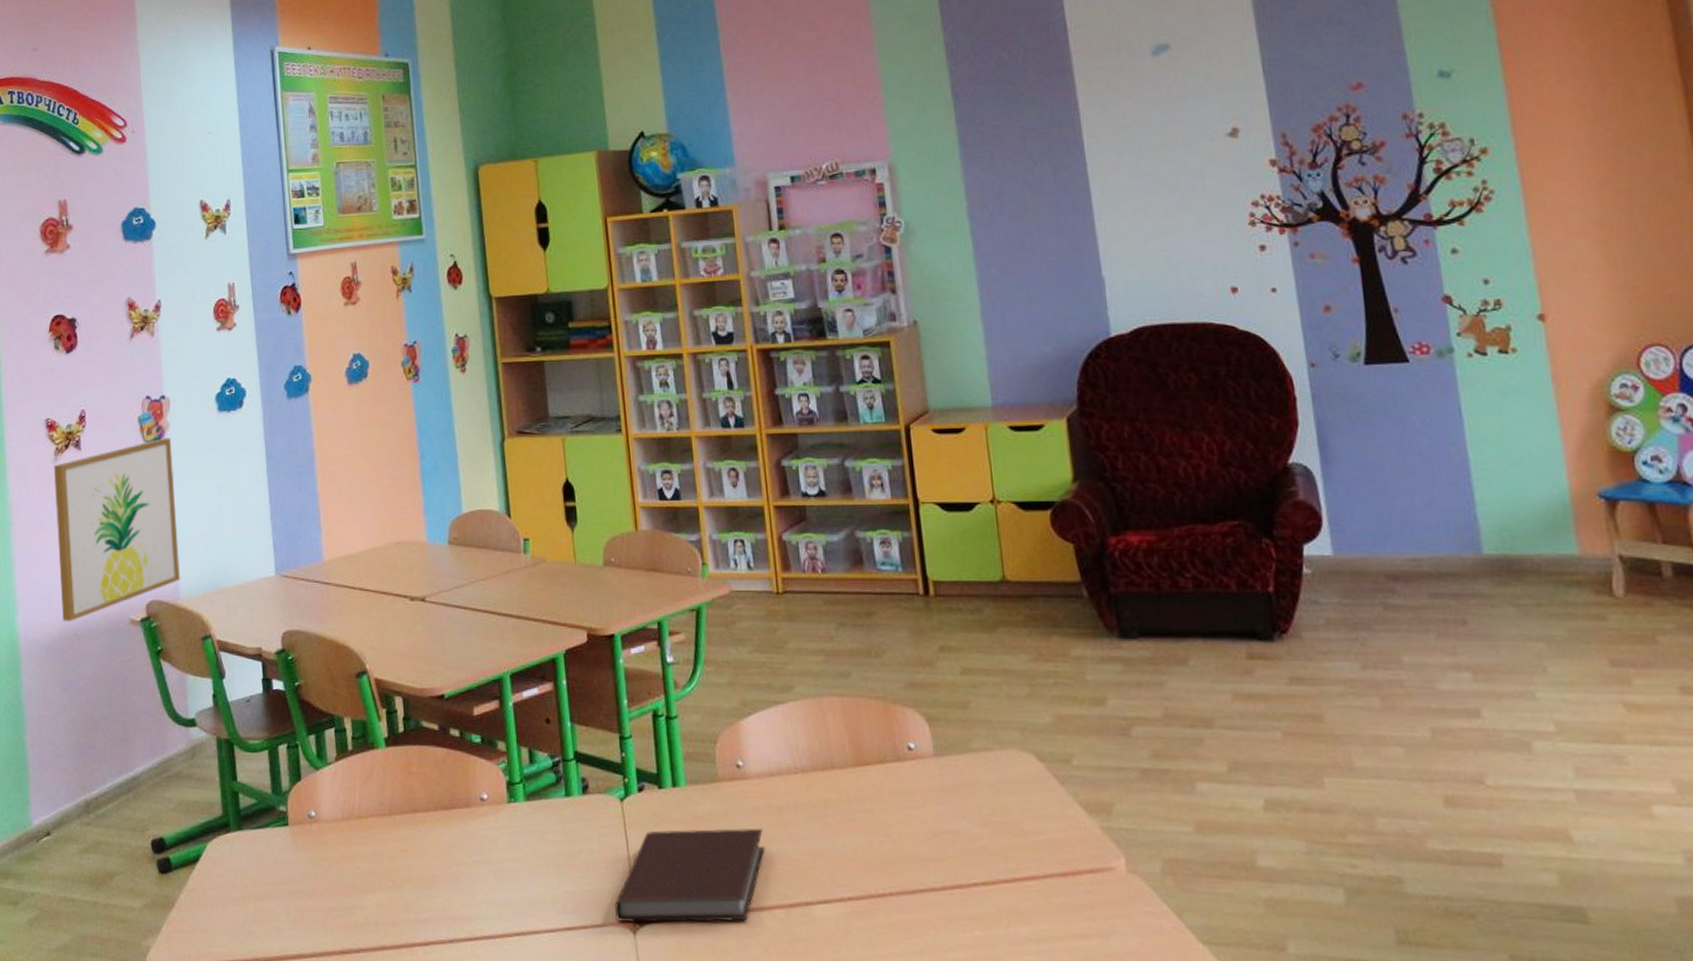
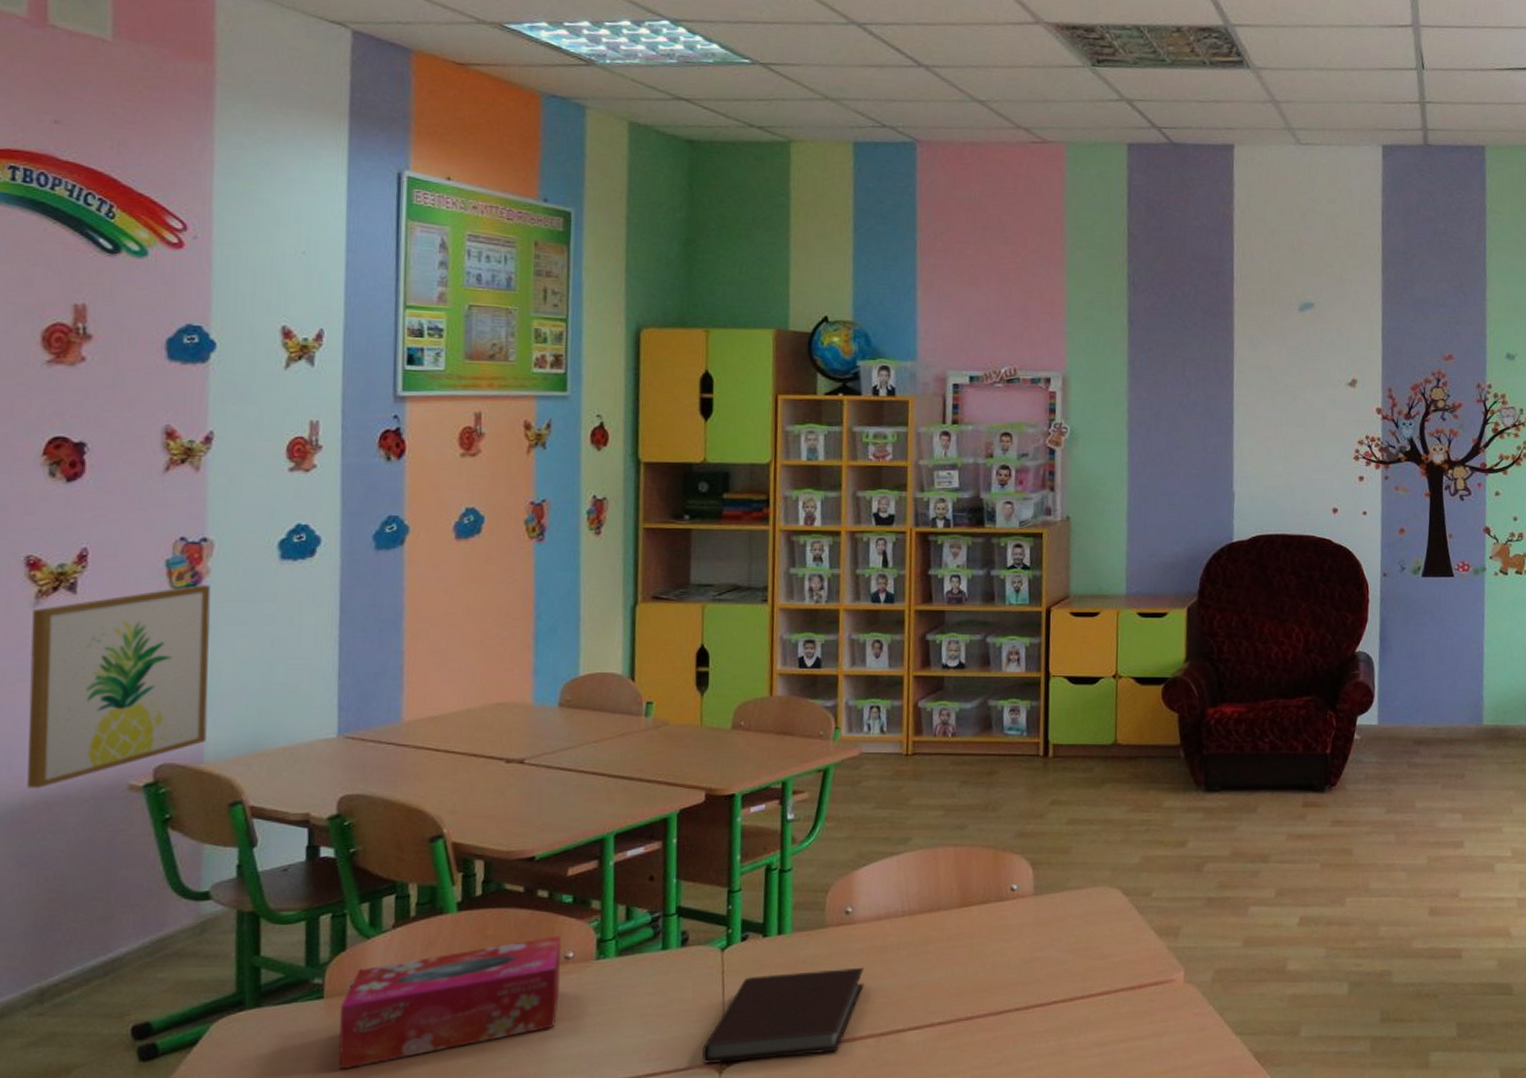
tissue box: none [301,776,480,897] -> present [338,936,562,1070]

